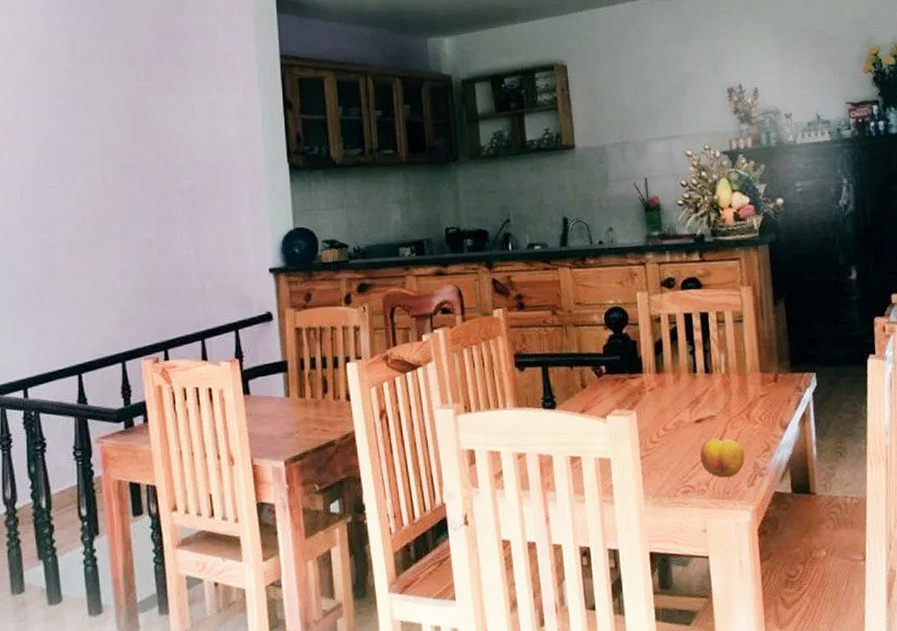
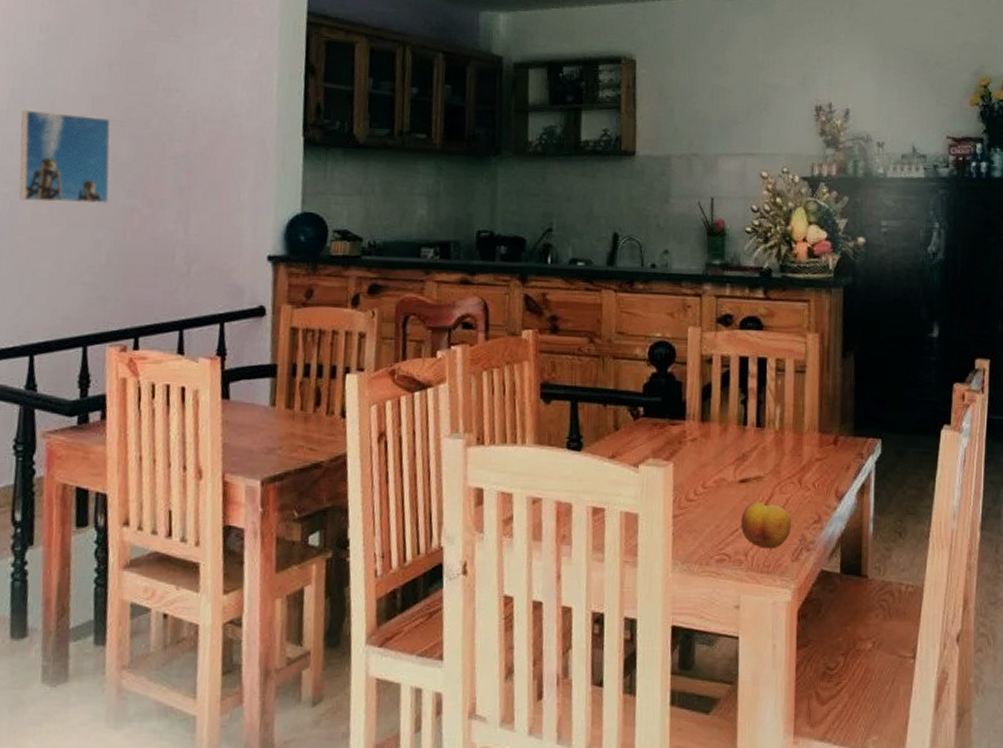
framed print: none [48,164,130,244] -> present [19,109,111,205]

